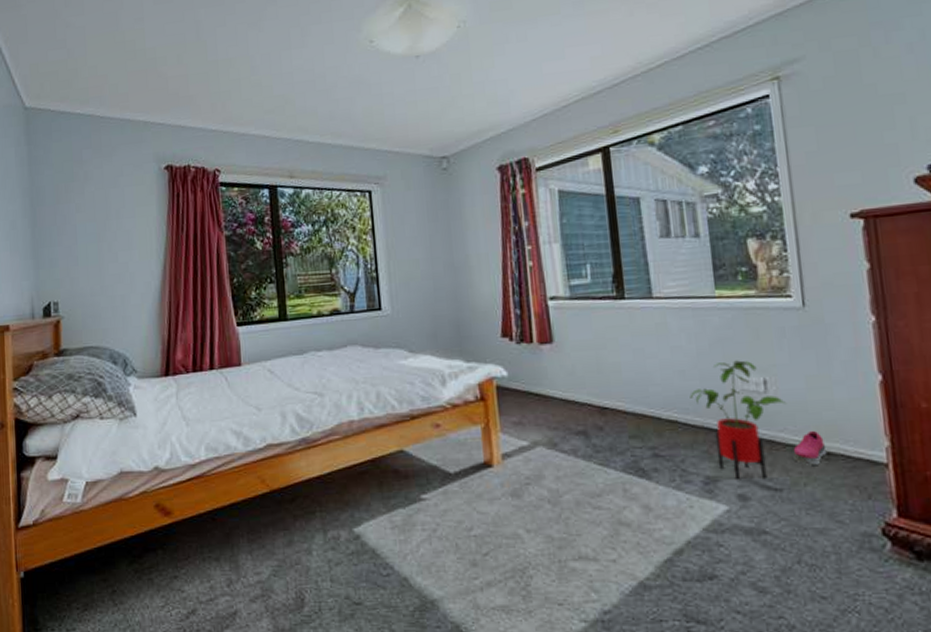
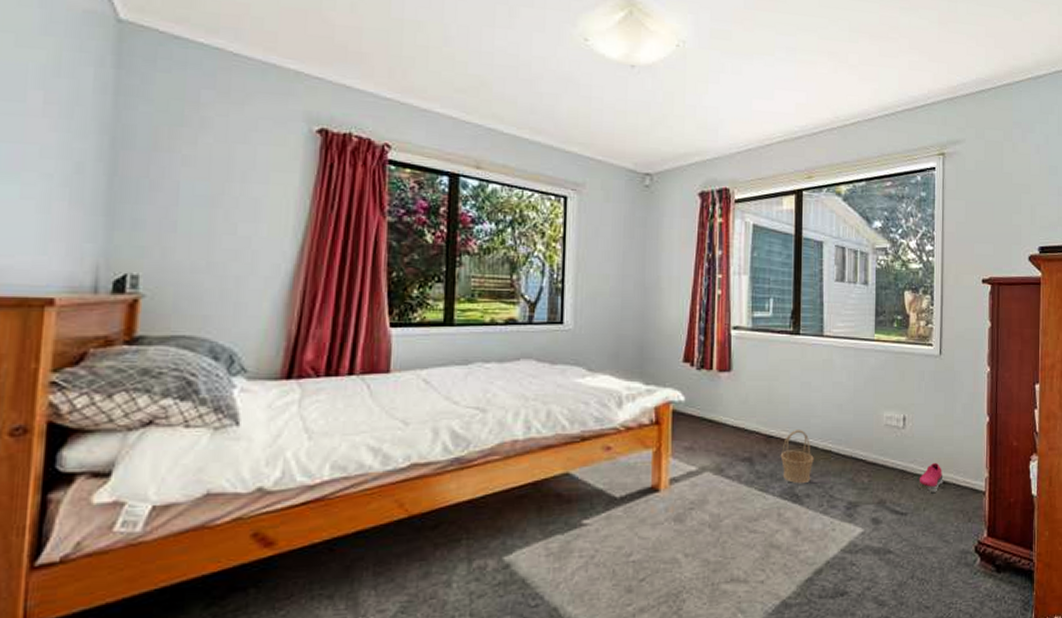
basket: none [618,400,658,458] -> present [780,430,814,484]
house plant: present [689,360,786,479] -> none [844,398,918,504]

